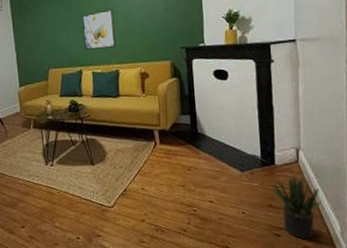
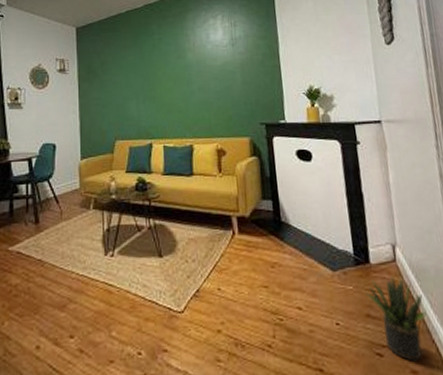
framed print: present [81,9,116,50] -> none [153,79,190,121]

